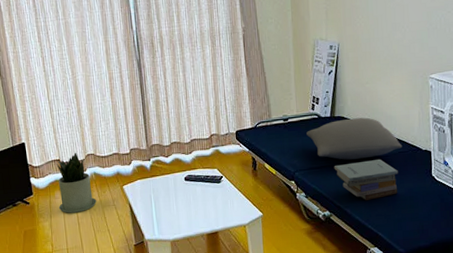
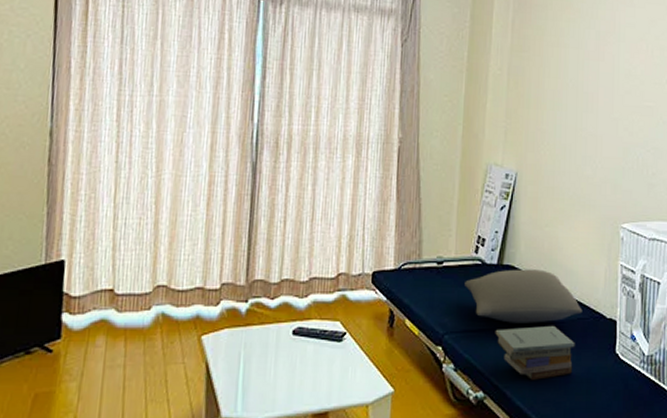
planter: present [55,153,97,213] -> none [97,282,158,371]

